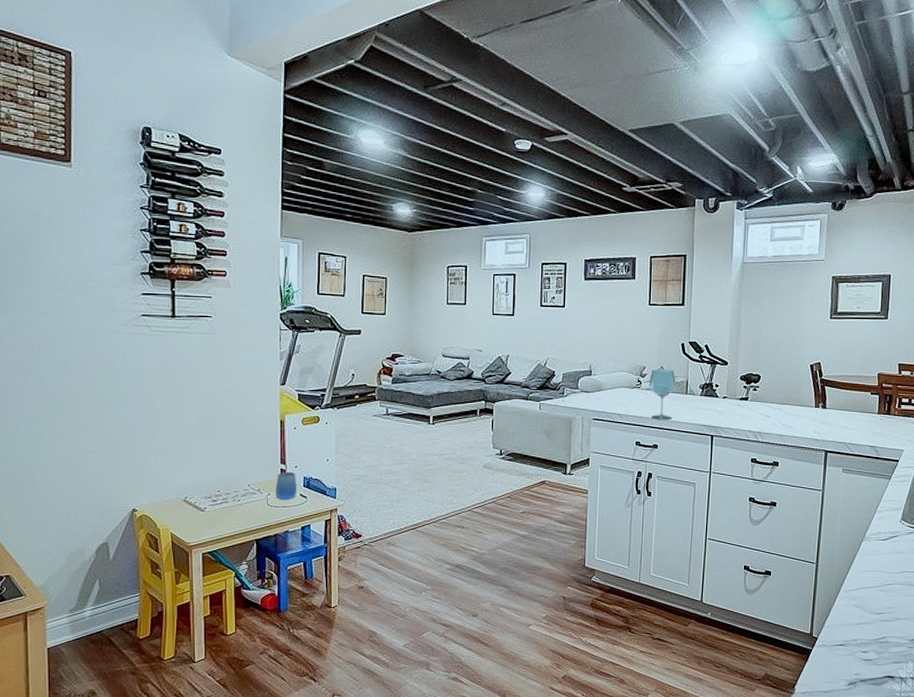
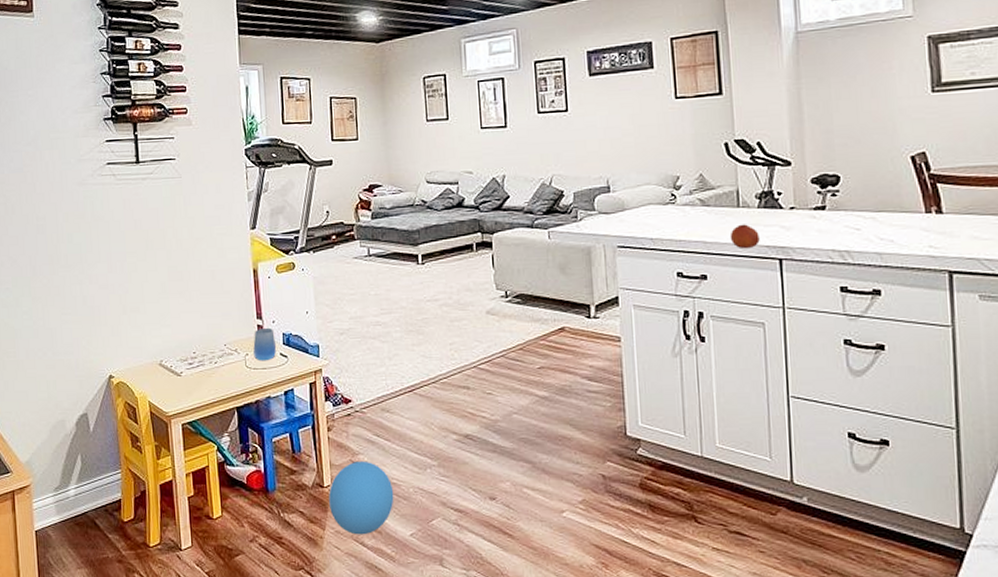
ball: none [335,585,392,646] -> present [329,460,394,535]
wine glass: present [648,369,677,421] -> none [685,177,724,244]
fruit: none [677,407,699,427] -> present [730,224,760,250]

